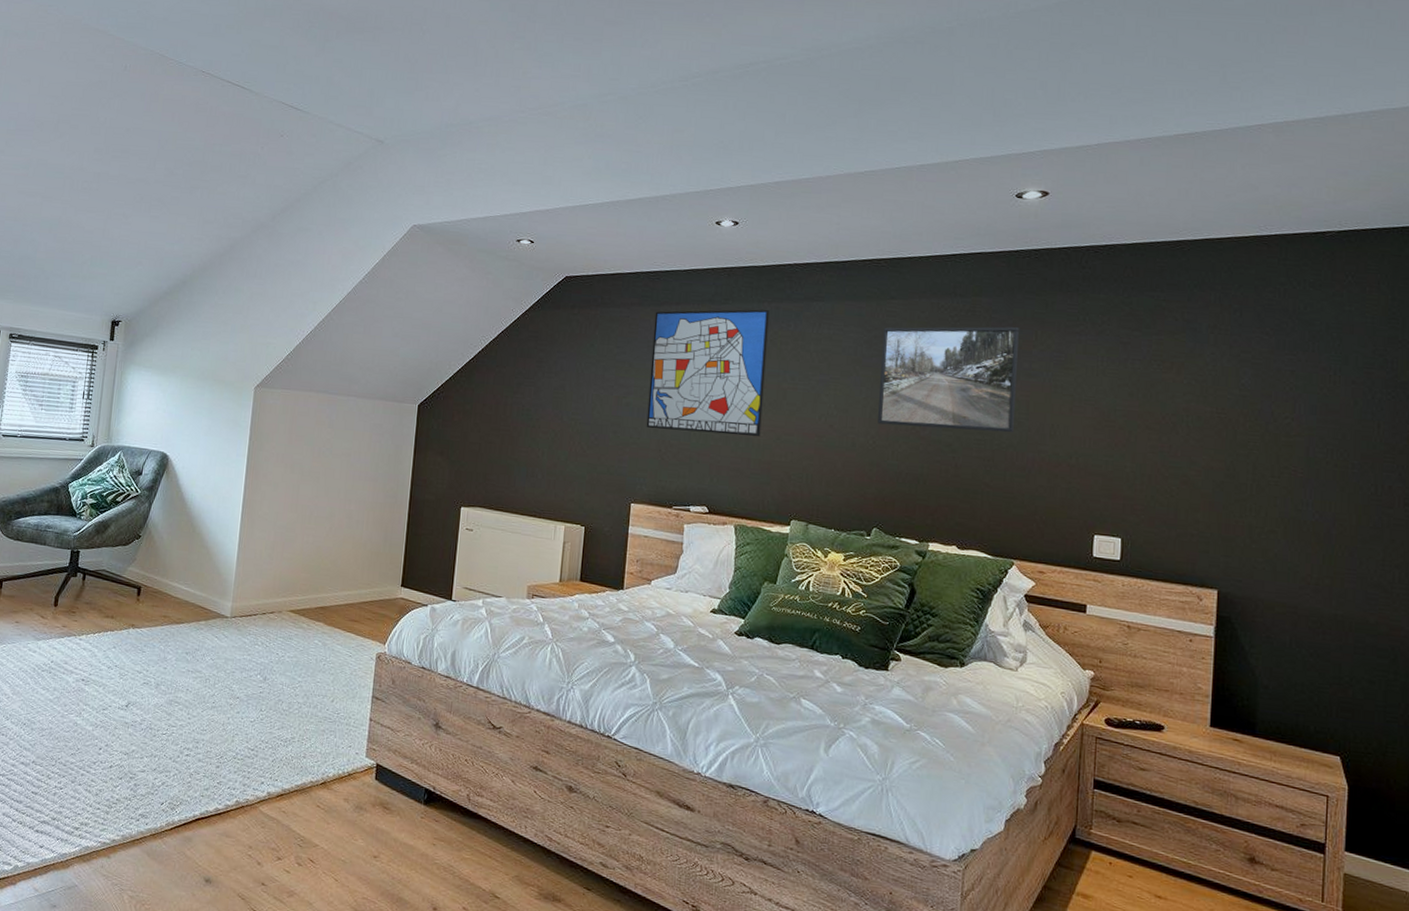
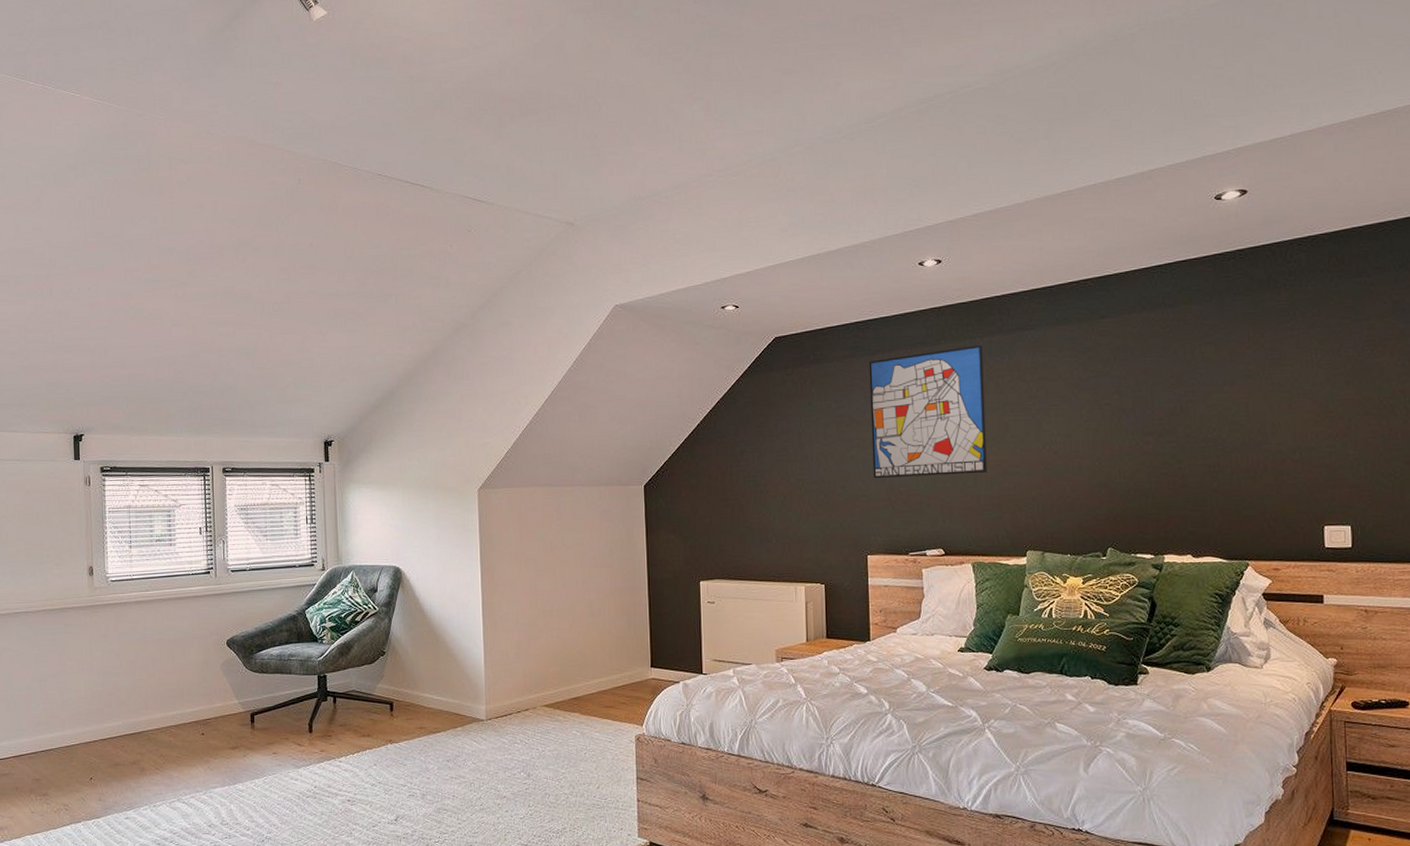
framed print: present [878,326,1020,433] -> none [1097,331,1237,445]

